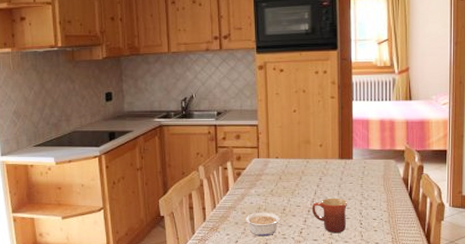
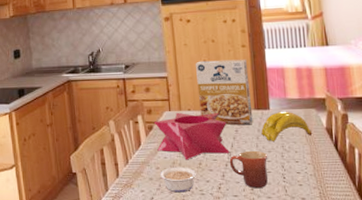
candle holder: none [242,160,313,206] -> present [153,112,230,160]
cereal box: none [285,110,337,174] -> present [195,59,253,125]
banana: none [343,161,390,189] -> present [261,111,313,141]

